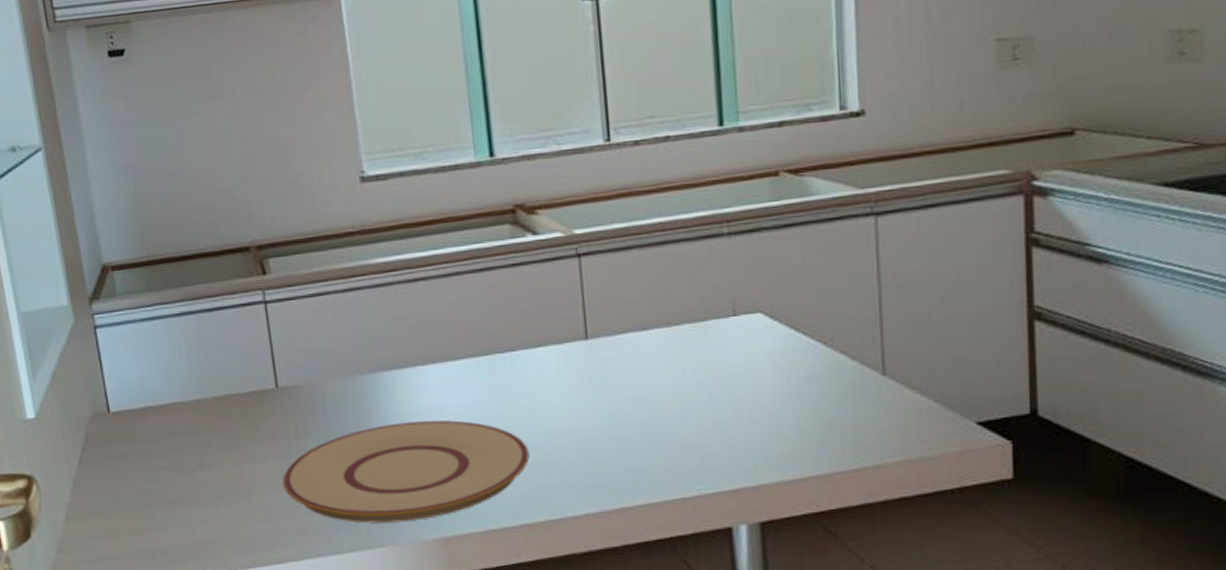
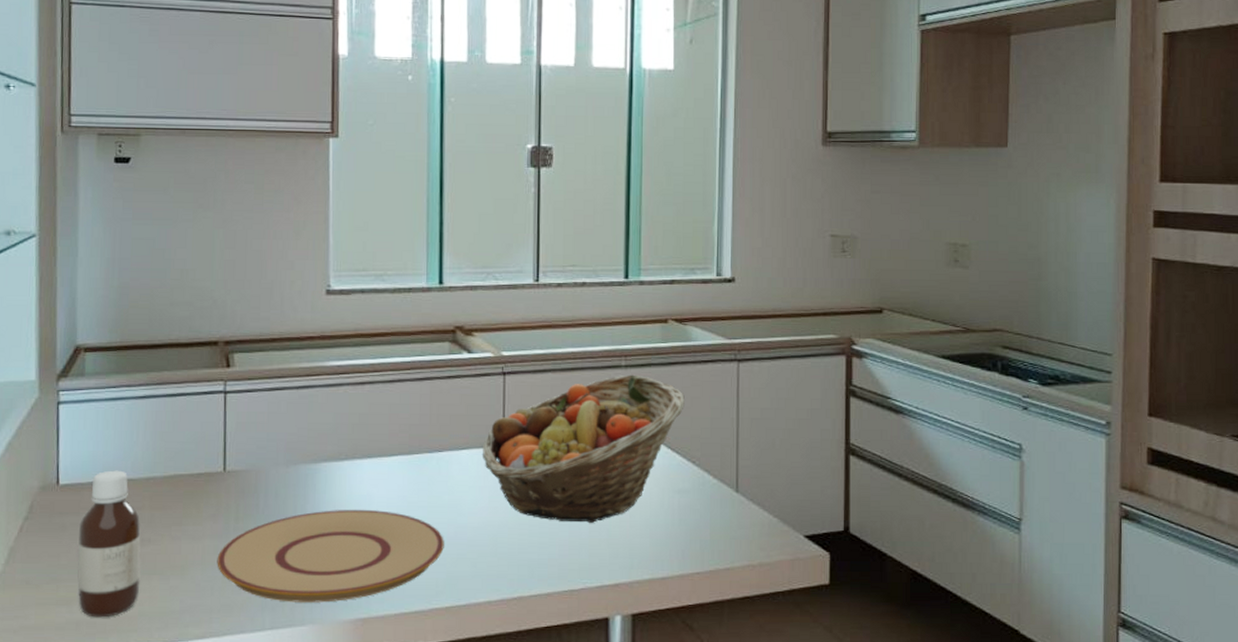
bottle: none [137,394,208,546] -> present [77,470,141,618]
fruit basket: none [561,243,808,423] -> present [481,374,685,524]

